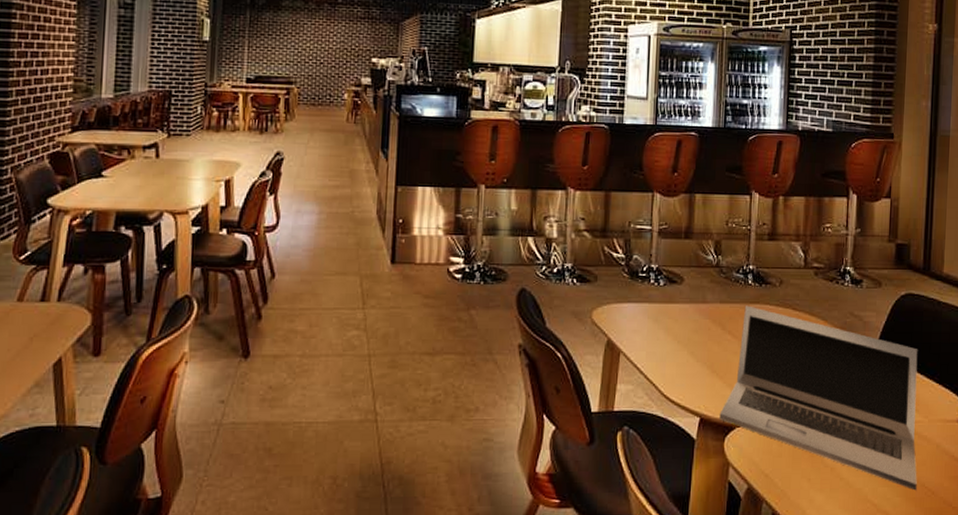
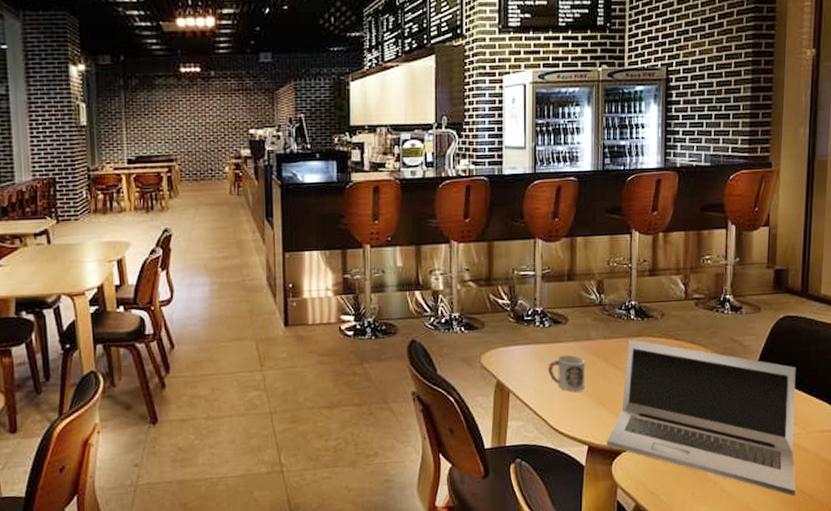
cup: none [661,317,700,357] -> present [548,354,585,392]

